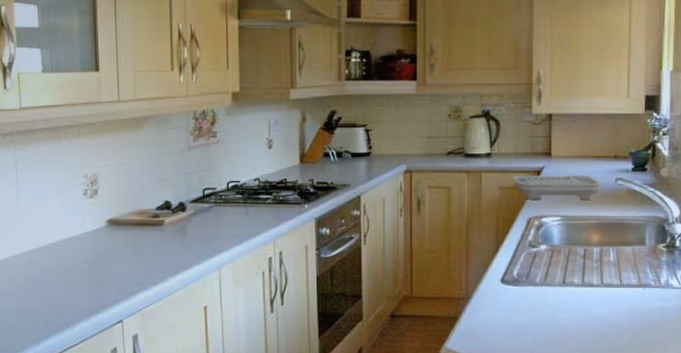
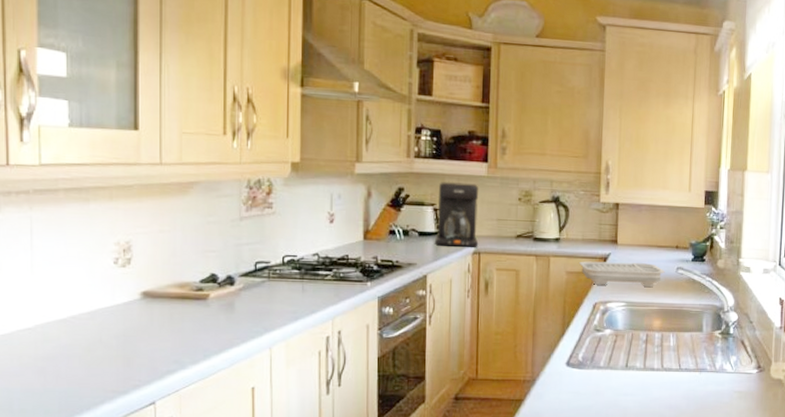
coffee maker: none [368,101,409,166] -> present [435,181,479,247]

